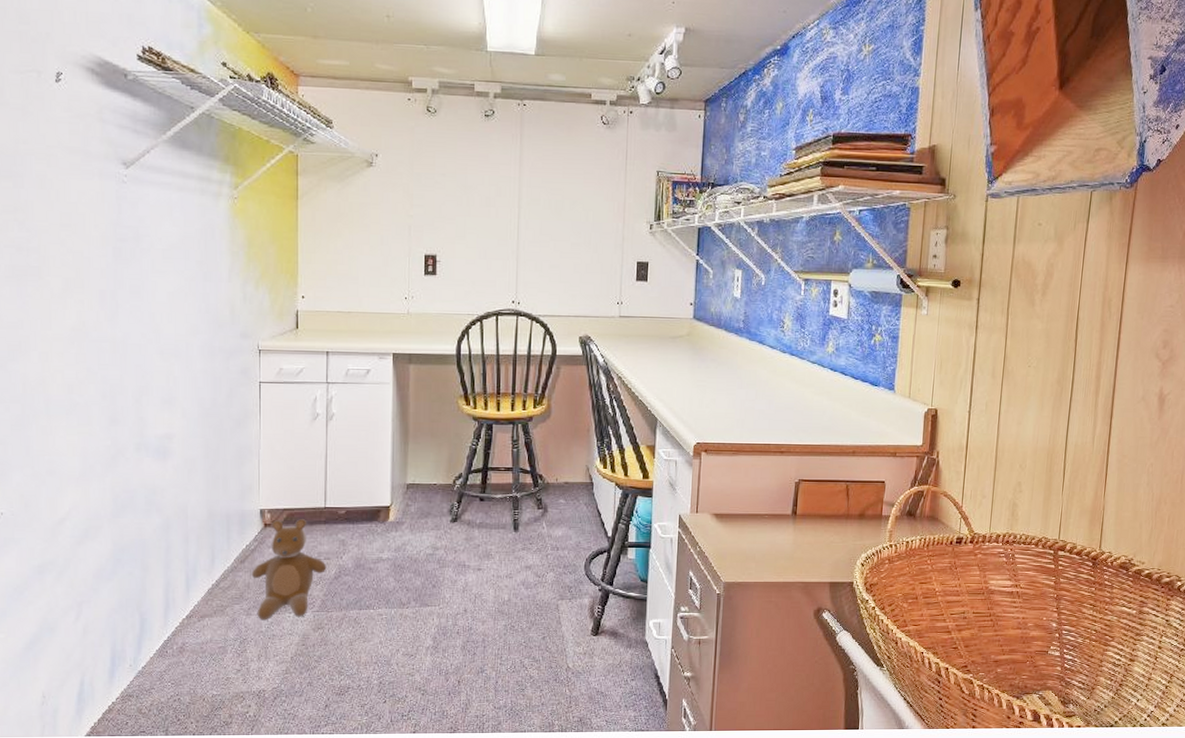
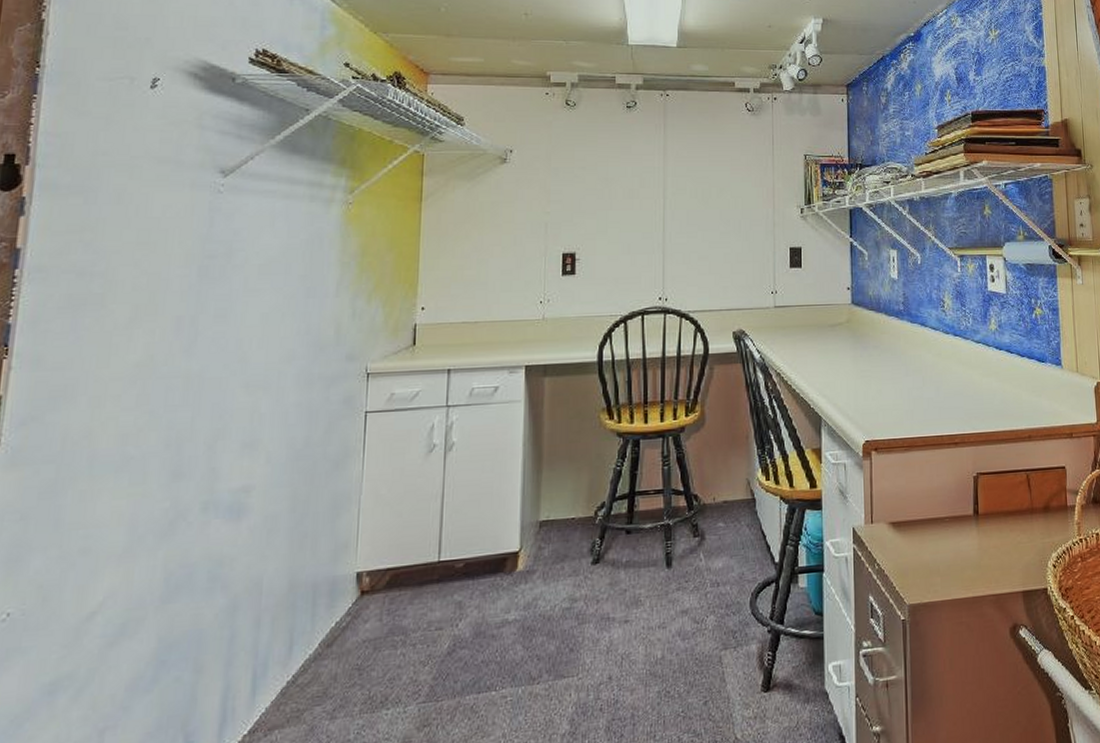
teddy bear: present [251,519,327,621] -> none [340,579,438,724]

